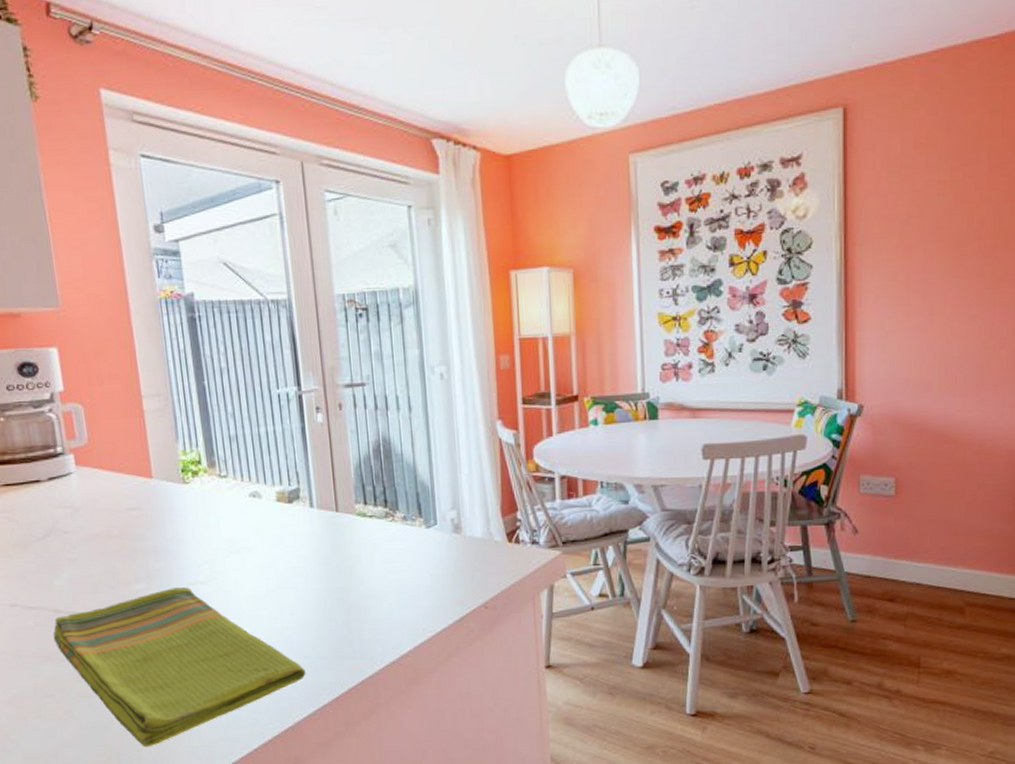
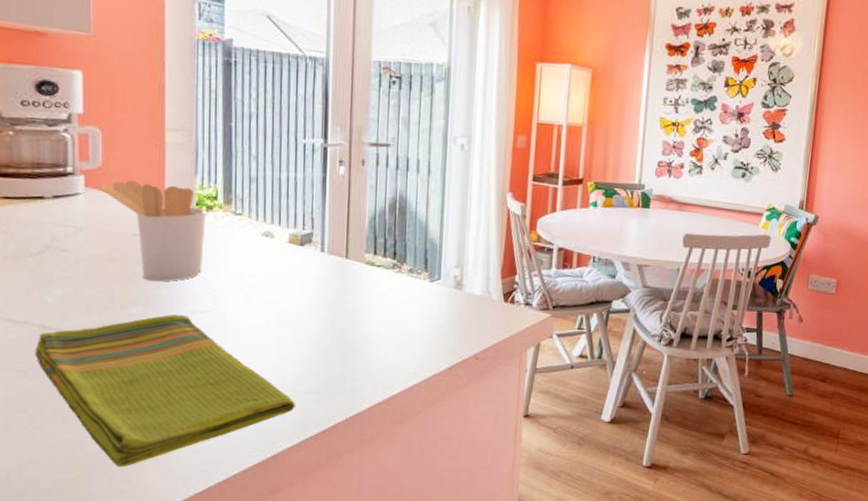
utensil holder: none [89,454,197,555] -> present [100,180,206,282]

